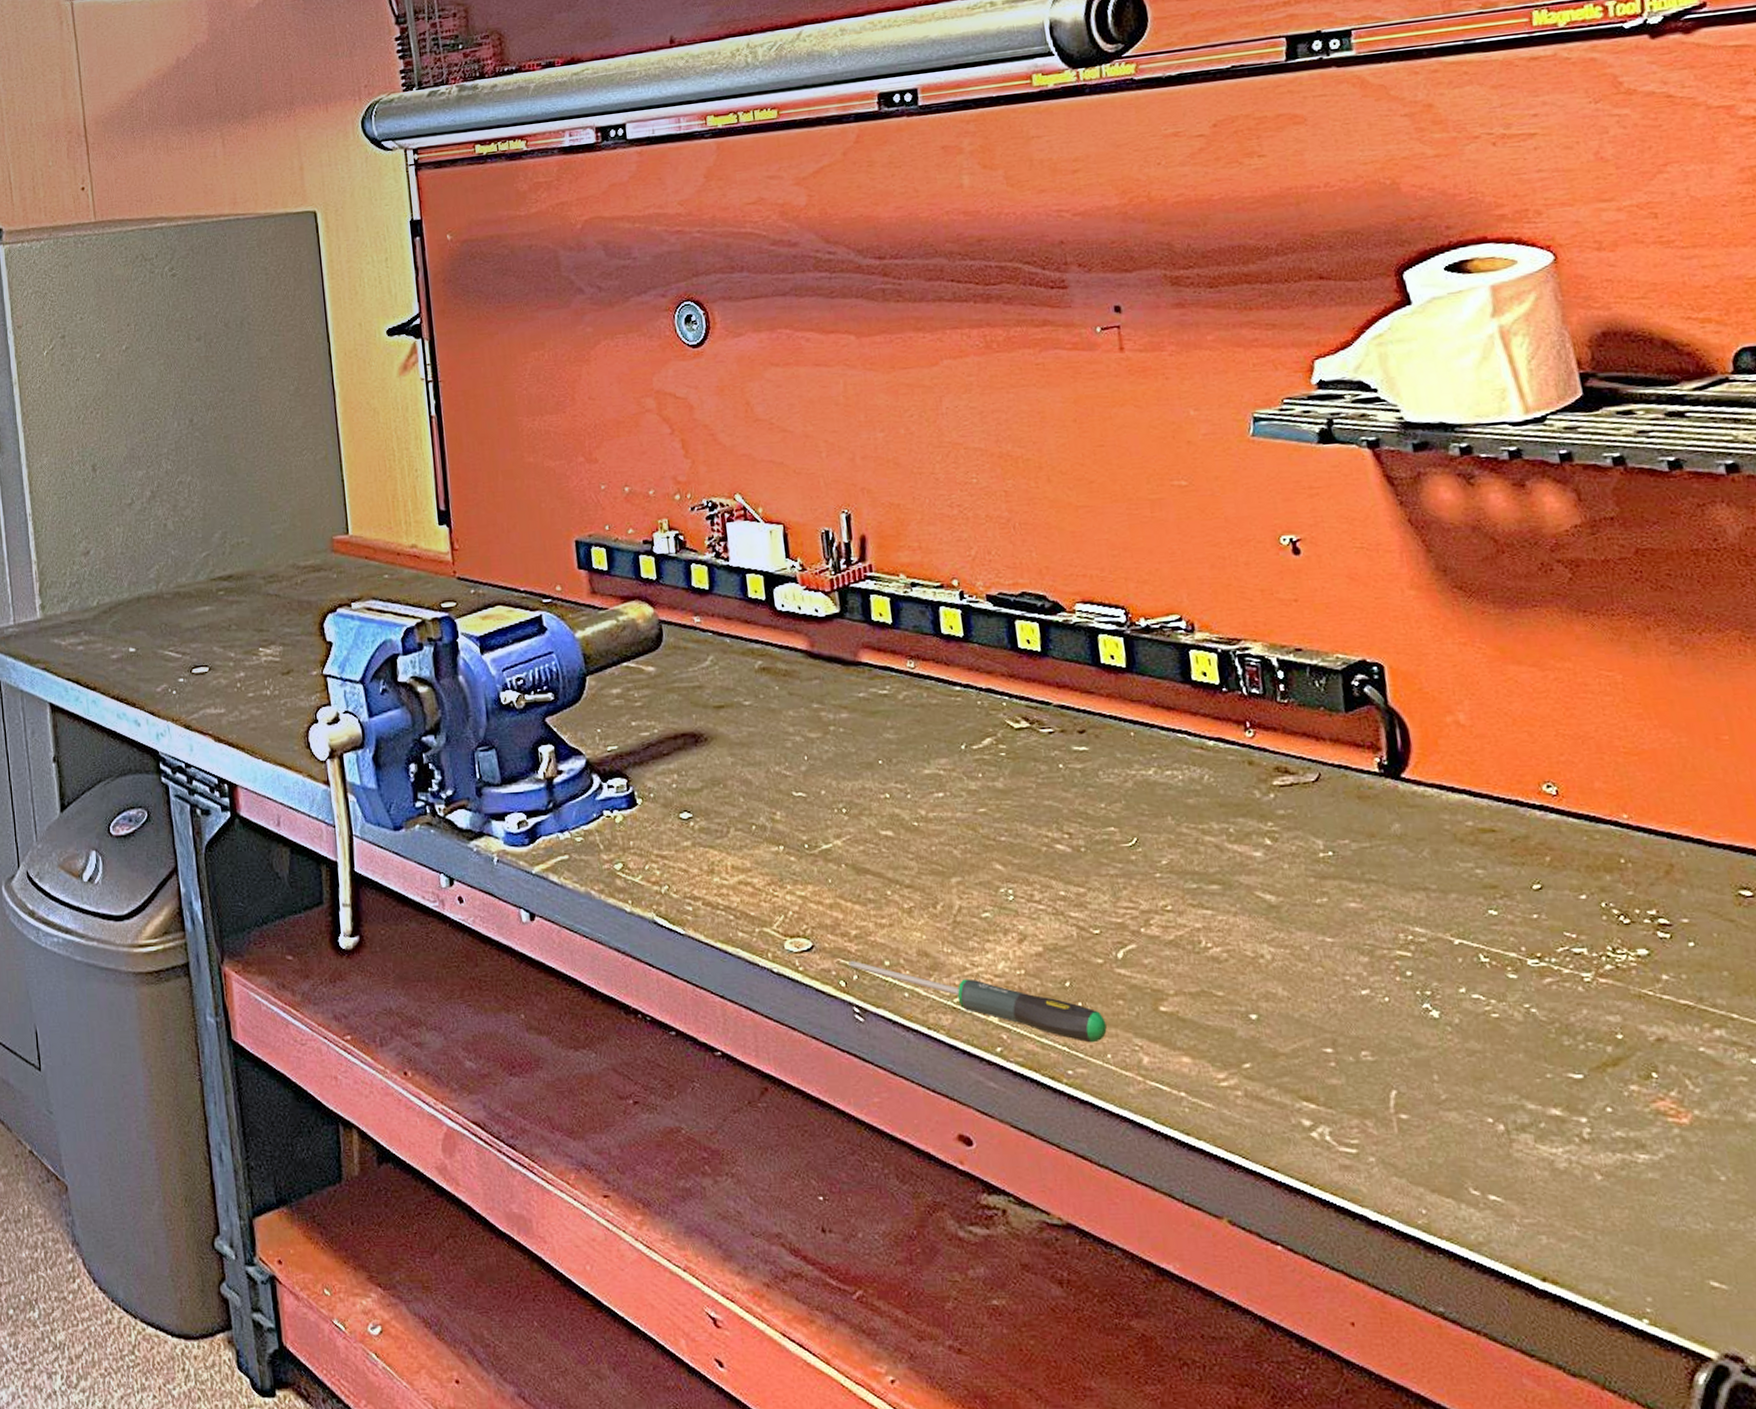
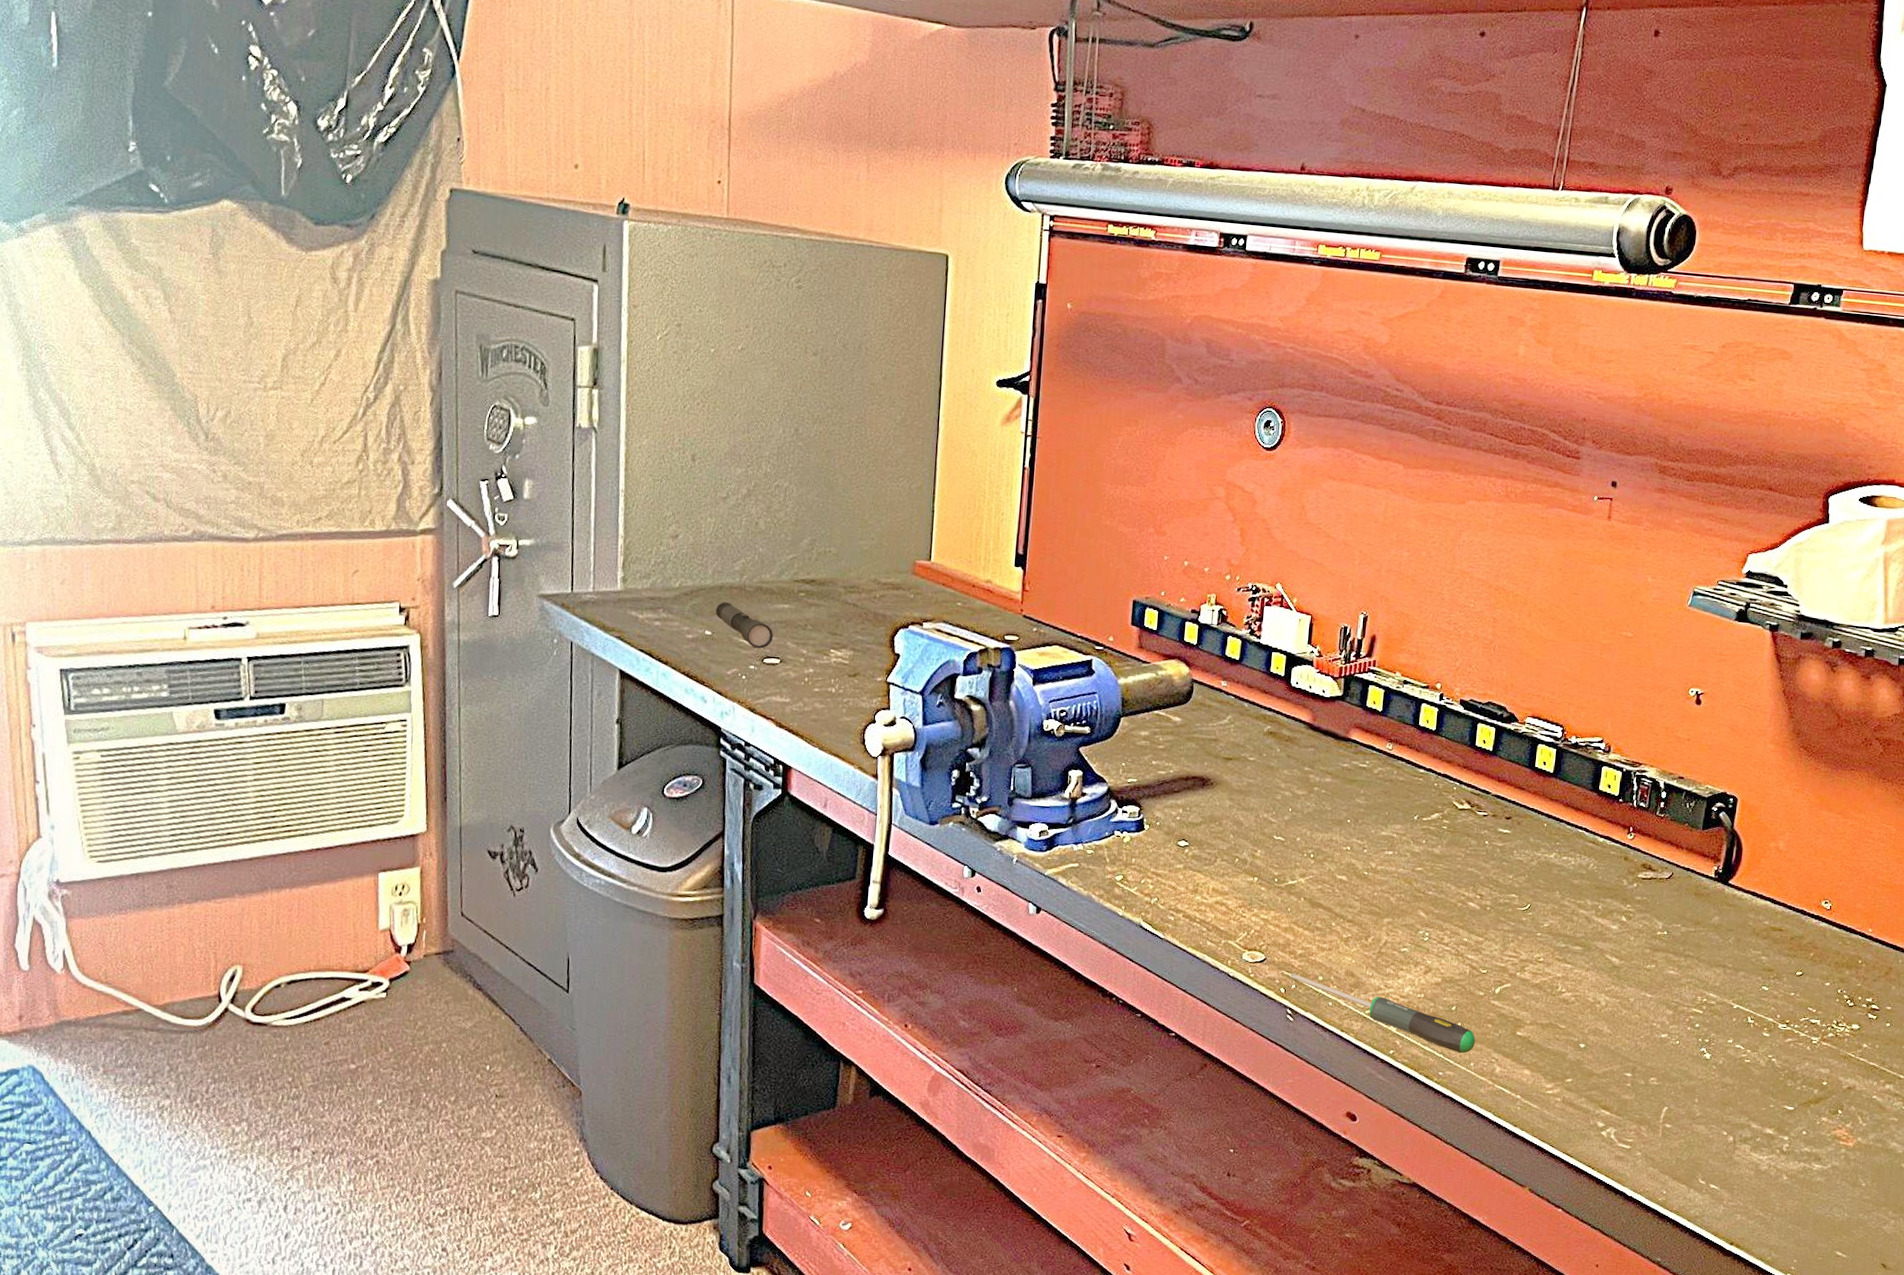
flashlight: none [136,614,198,659] -> present [715,602,773,649]

